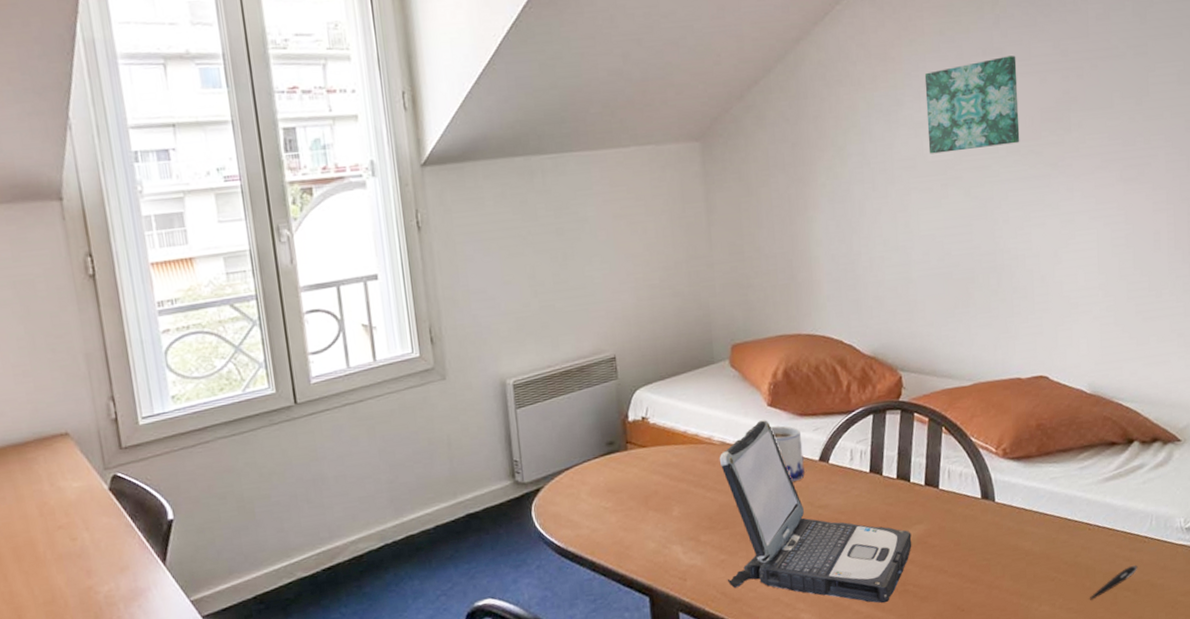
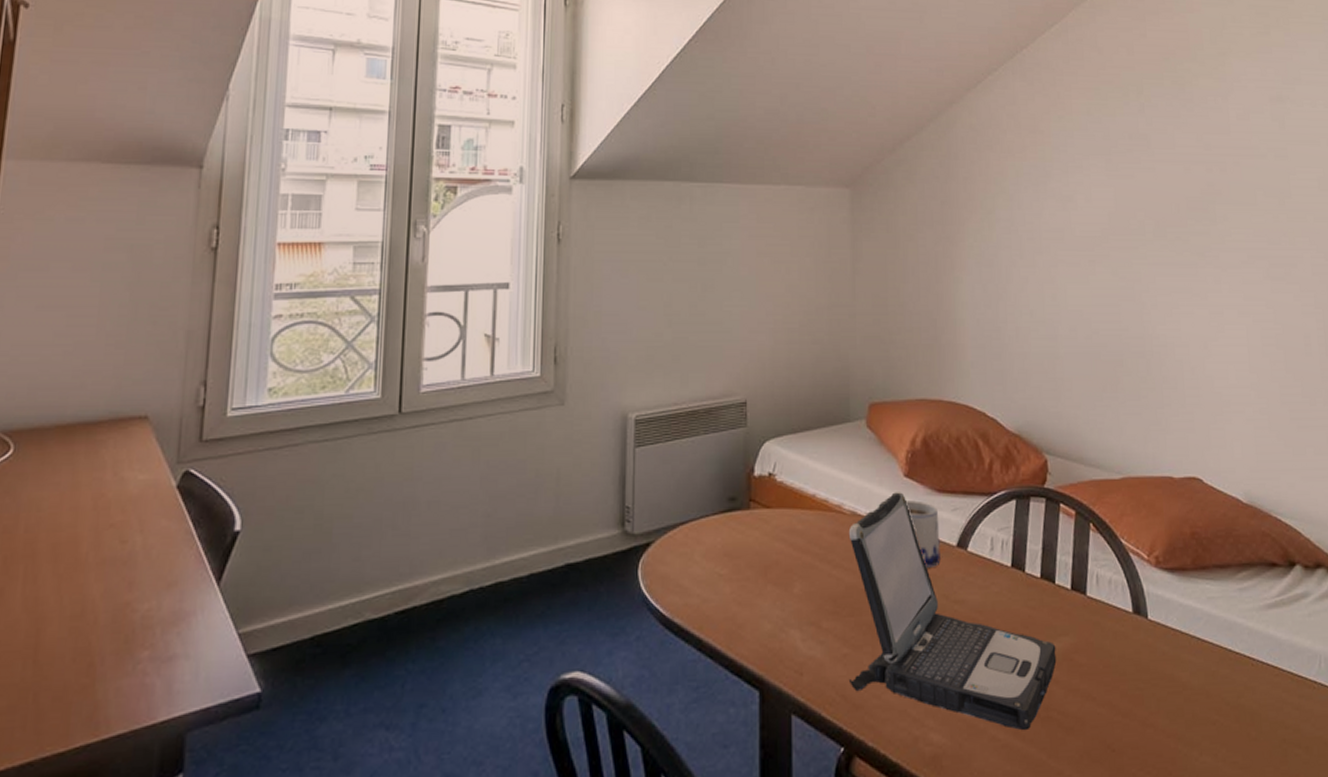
wall art: present [924,55,1020,154] -> none [1072,143,1167,229]
pen: present [1090,565,1138,600] -> none [1256,716,1309,755]

